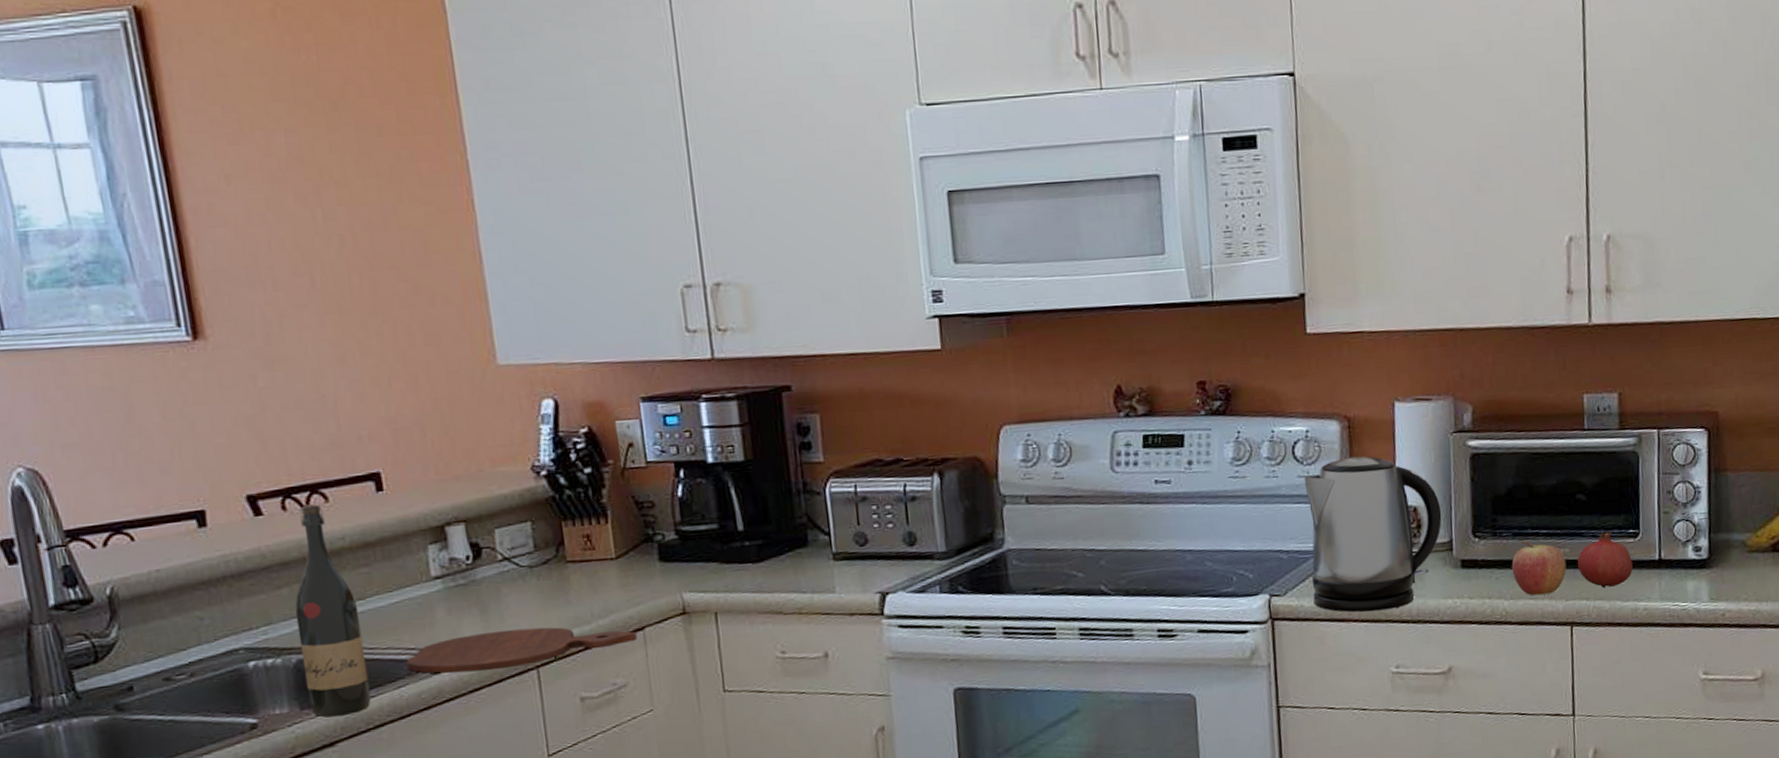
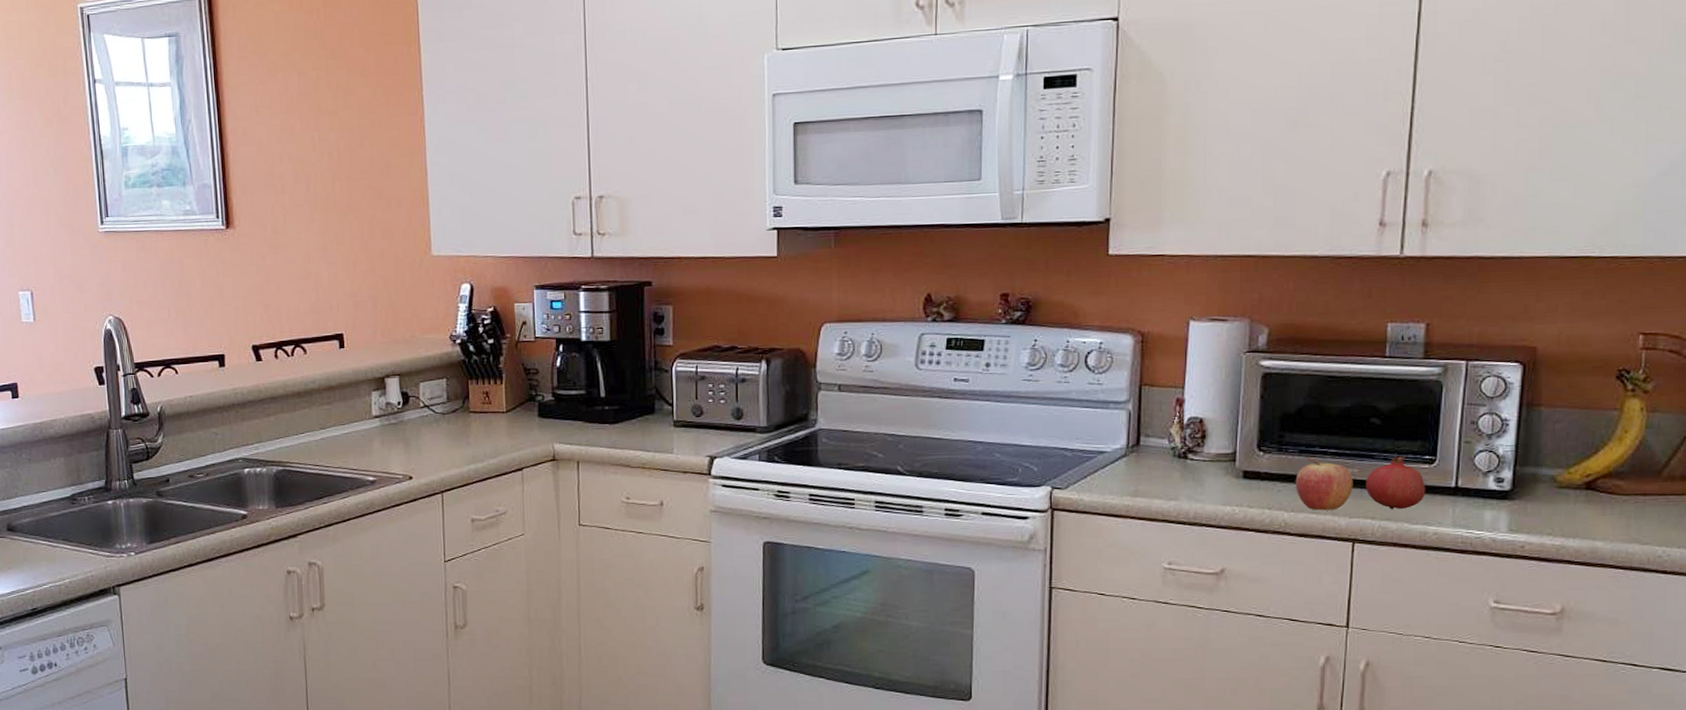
wine bottle: present [294,504,372,719] -> none [278,355,324,516]
cutting board: present [406,627,637,674] -> none [350,461,517,492]
kettle: present [1304,456,1442,613] -> none [1093,368,1228,511]

